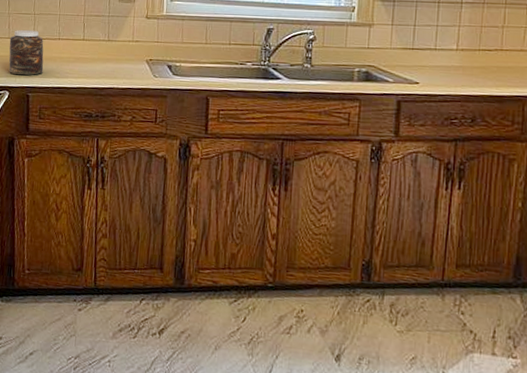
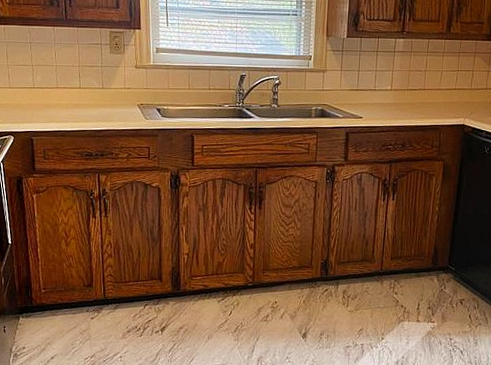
jar: present [9,29,44,76] -> none [10,80,45,121]

